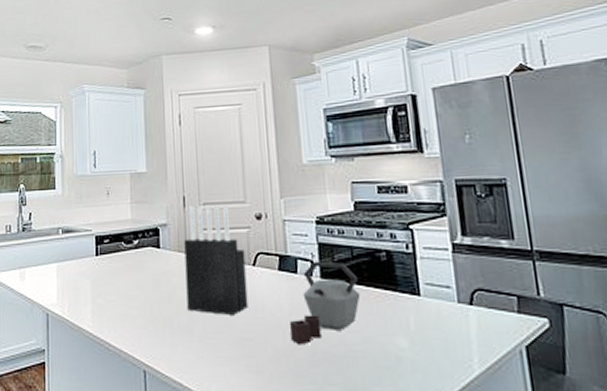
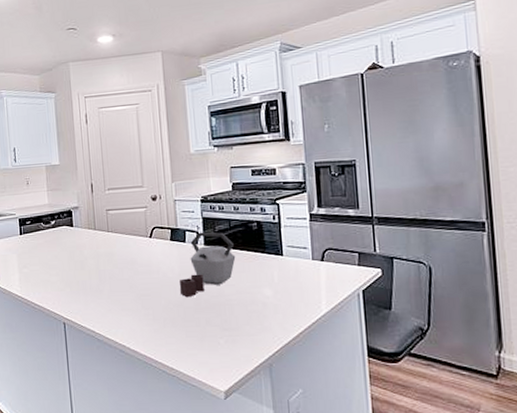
knife block: present [184,205,248,315] -> none [93,189,146,277]

